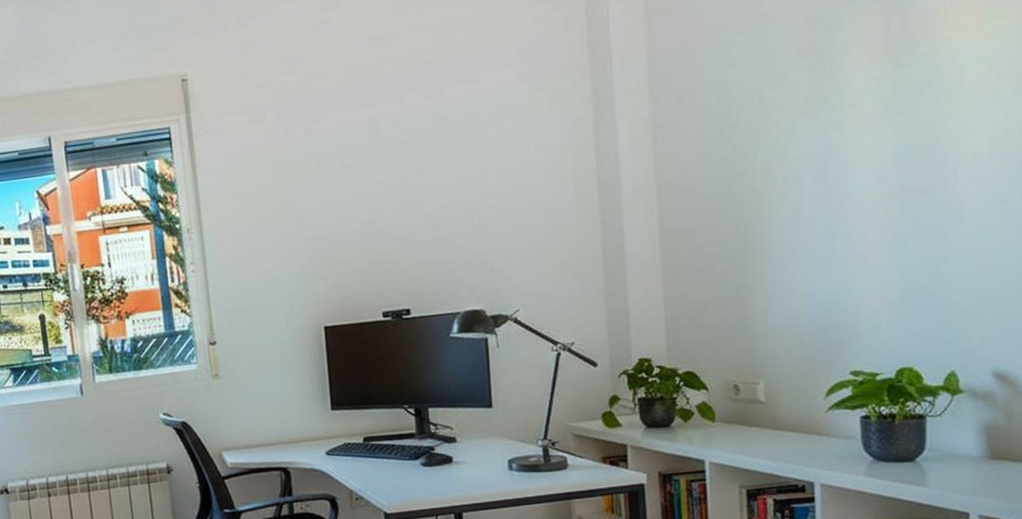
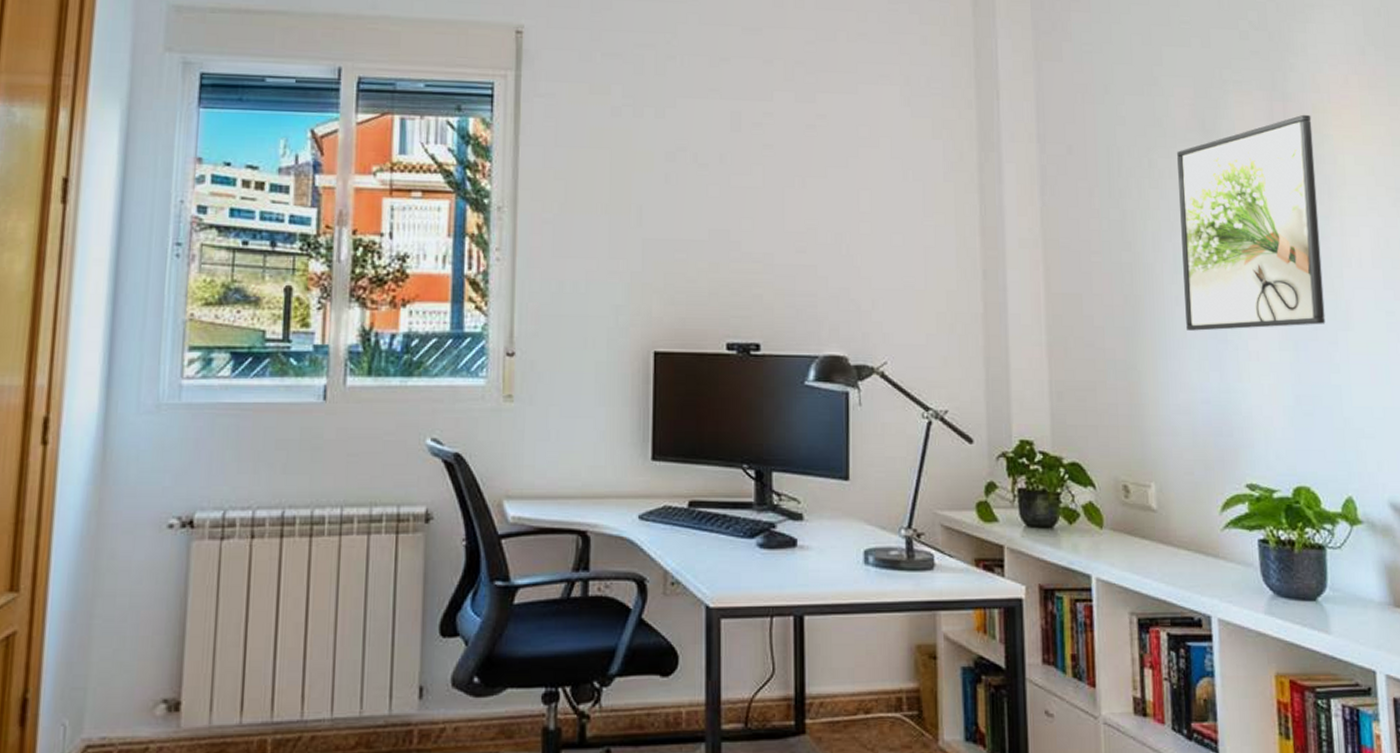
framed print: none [788,20,936,246] -> present [1177,114,1326,331]

